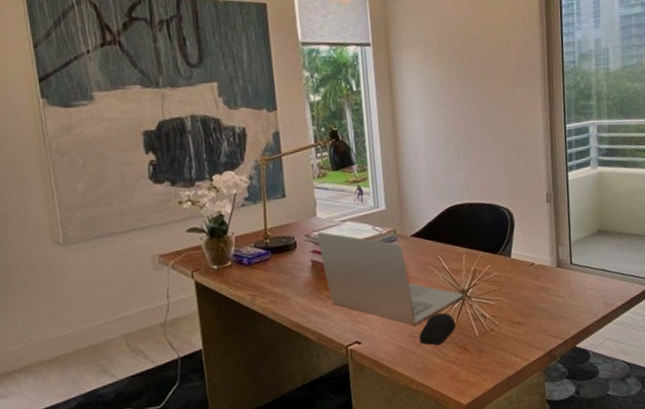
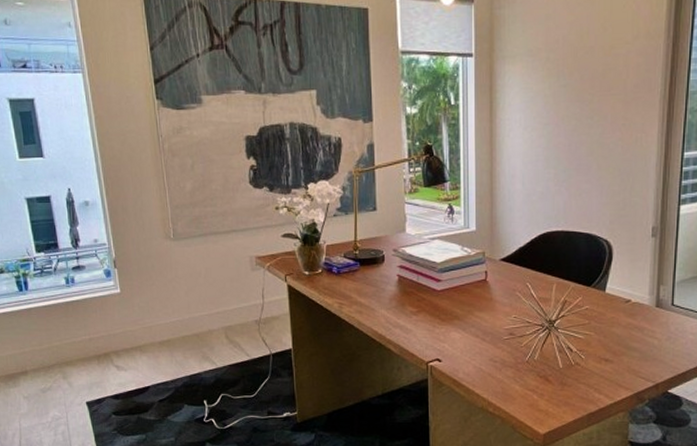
laptop: present [316,232,464,326] -> none [404,248,550,350]
computer mouse: present [419,313,456,345] -> none [500,341,540,371]

